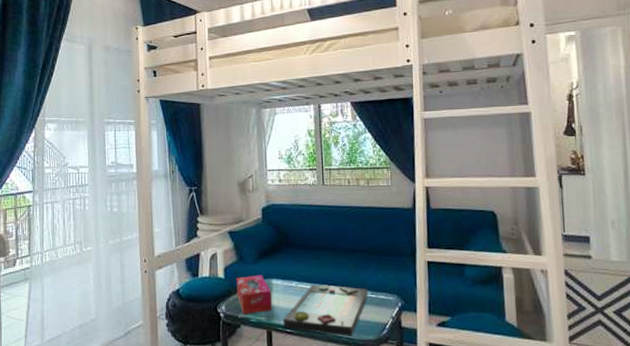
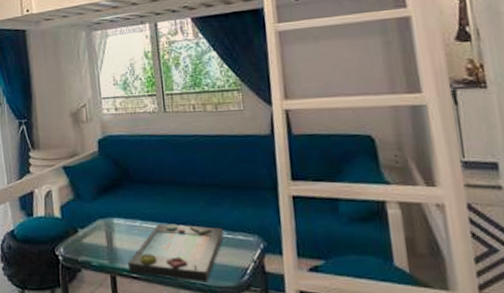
tissue box: present [236,275,272,314] -> none [74,213,115,257]

